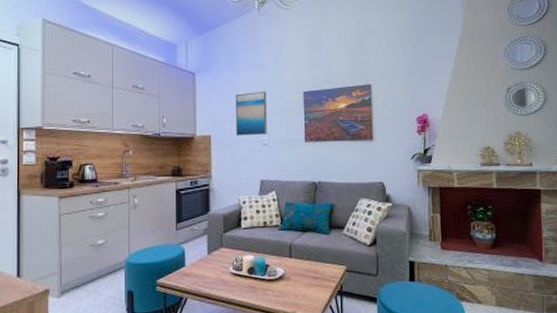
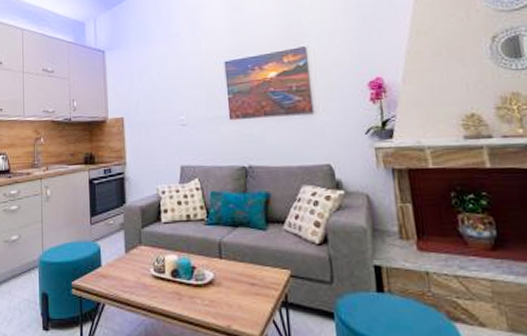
wall art: present [235,91,267,136] -> none [148,64,185,117]

